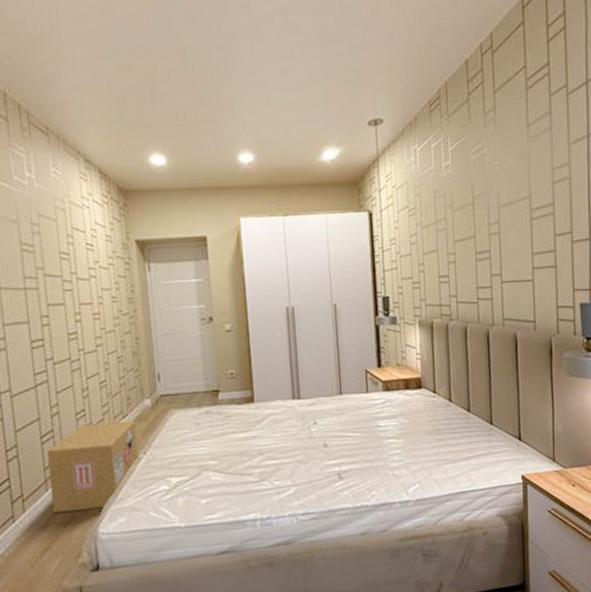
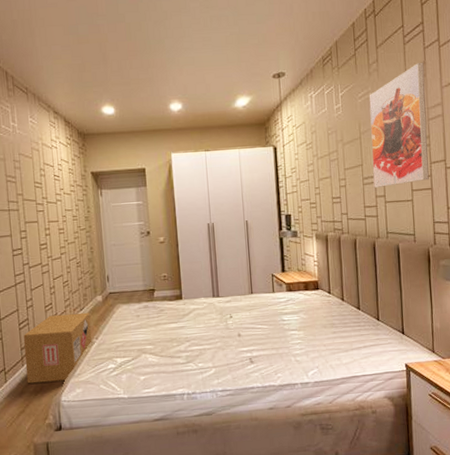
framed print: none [484,112,553,264] -> present [369,62,429,188]

